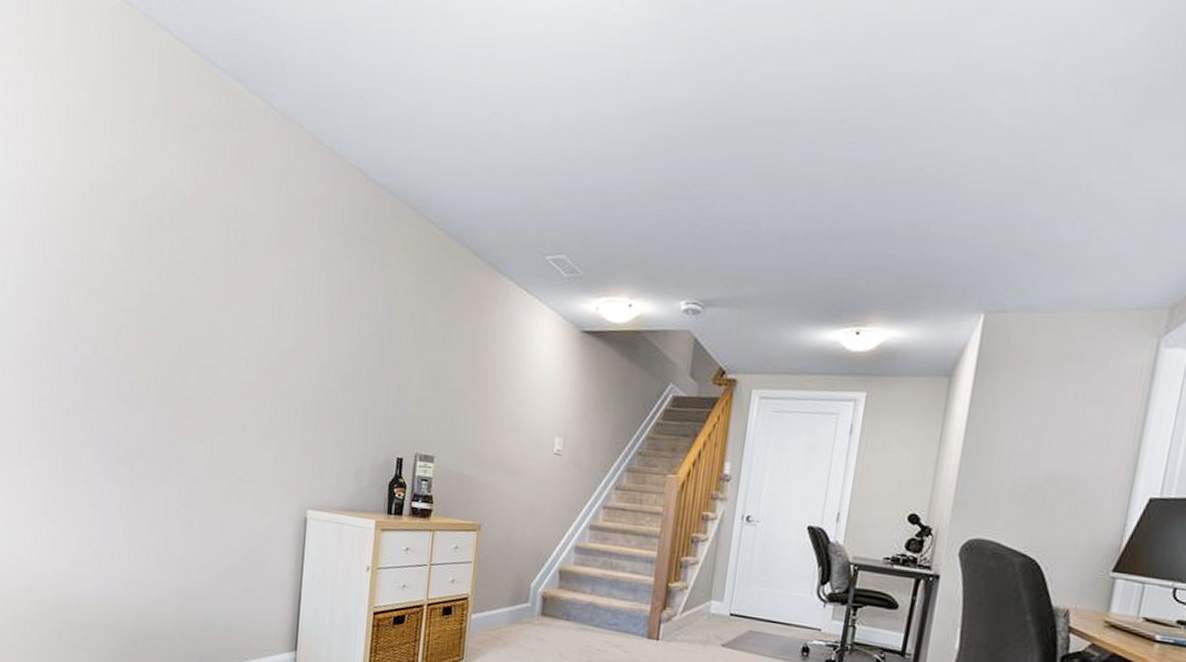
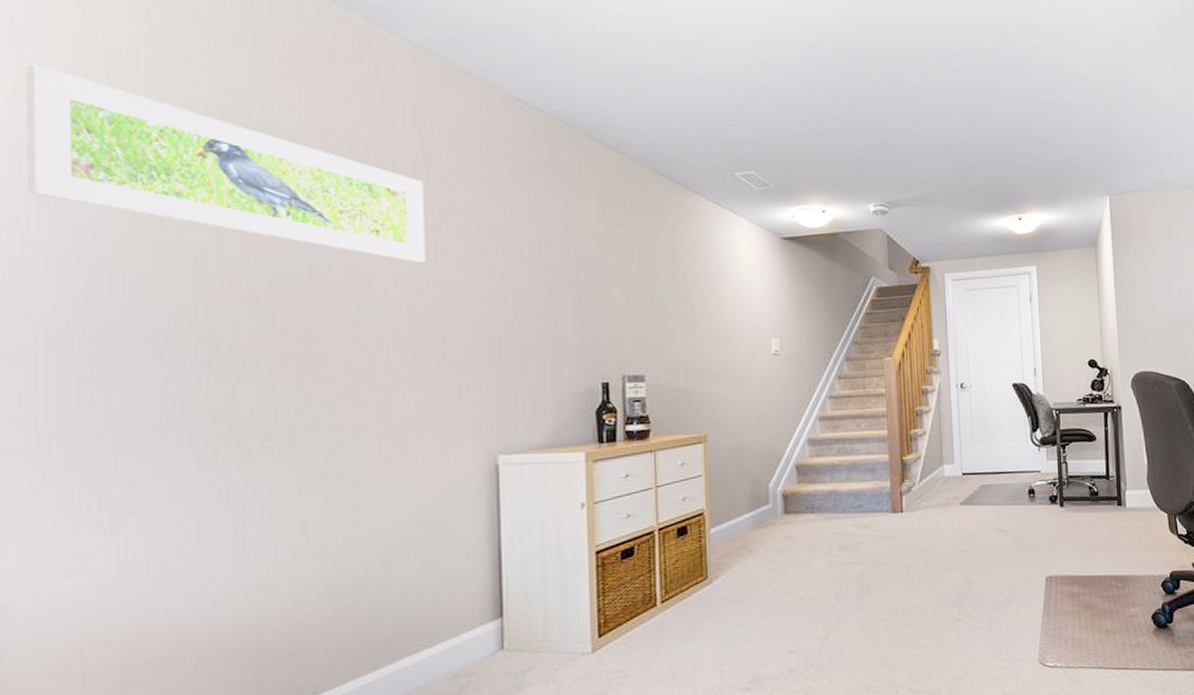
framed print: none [16,131,275,325] -> present [26,64,426,263]

